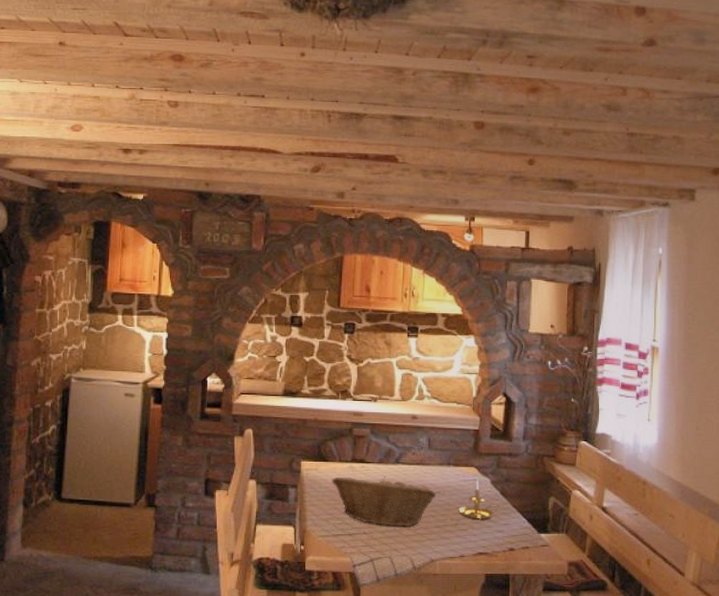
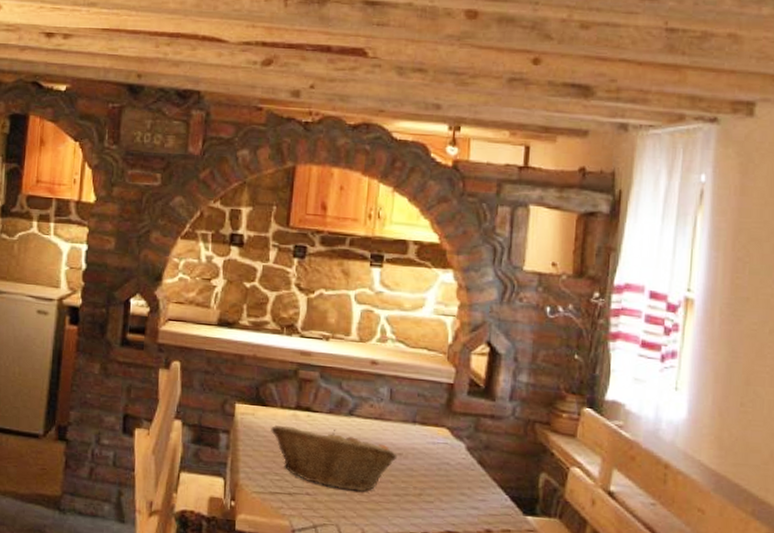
candle holder: present [459,479,499,520] -> none [424,443,476,493]

